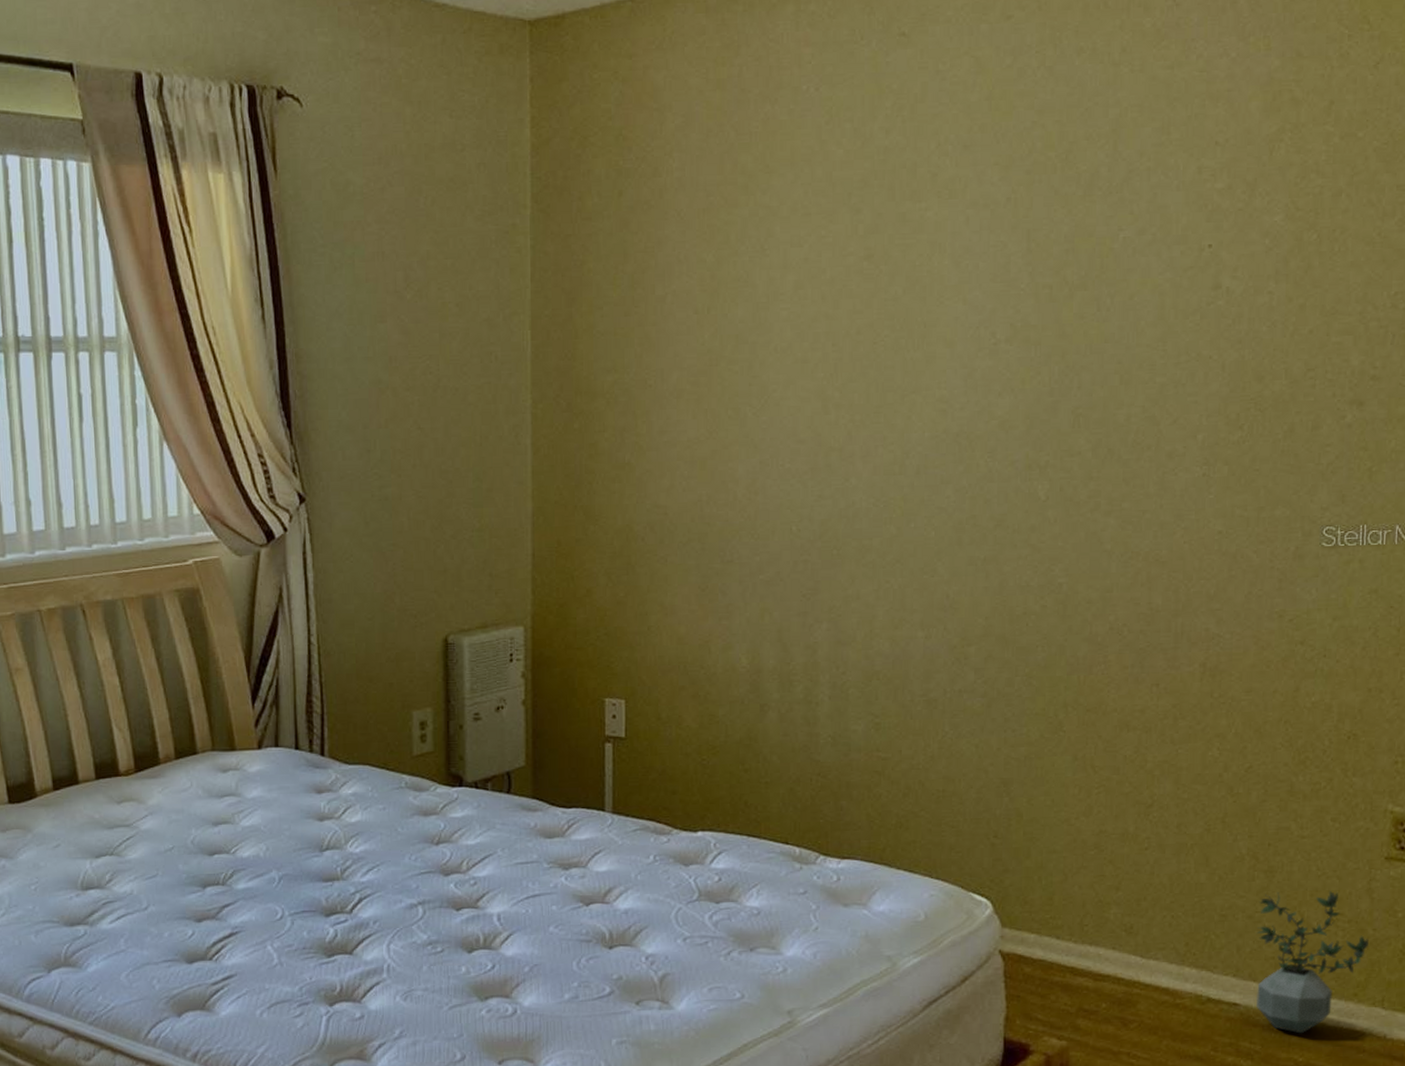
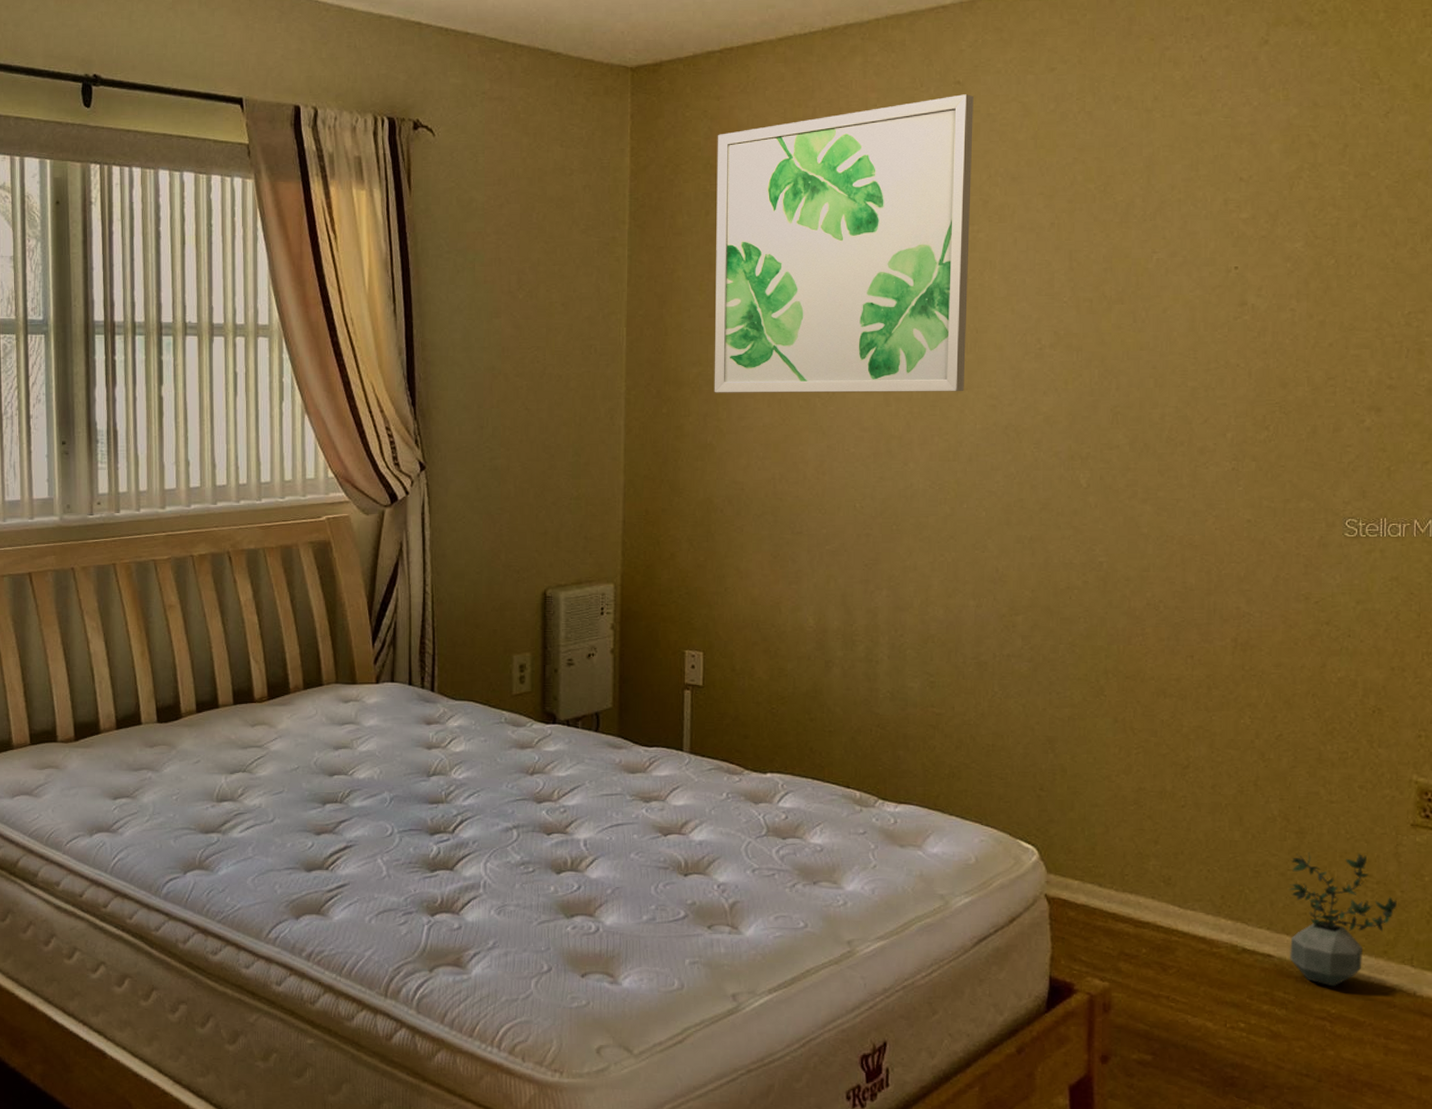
wall art: none [630,48,920,404] -> present [714,94,974,393]

